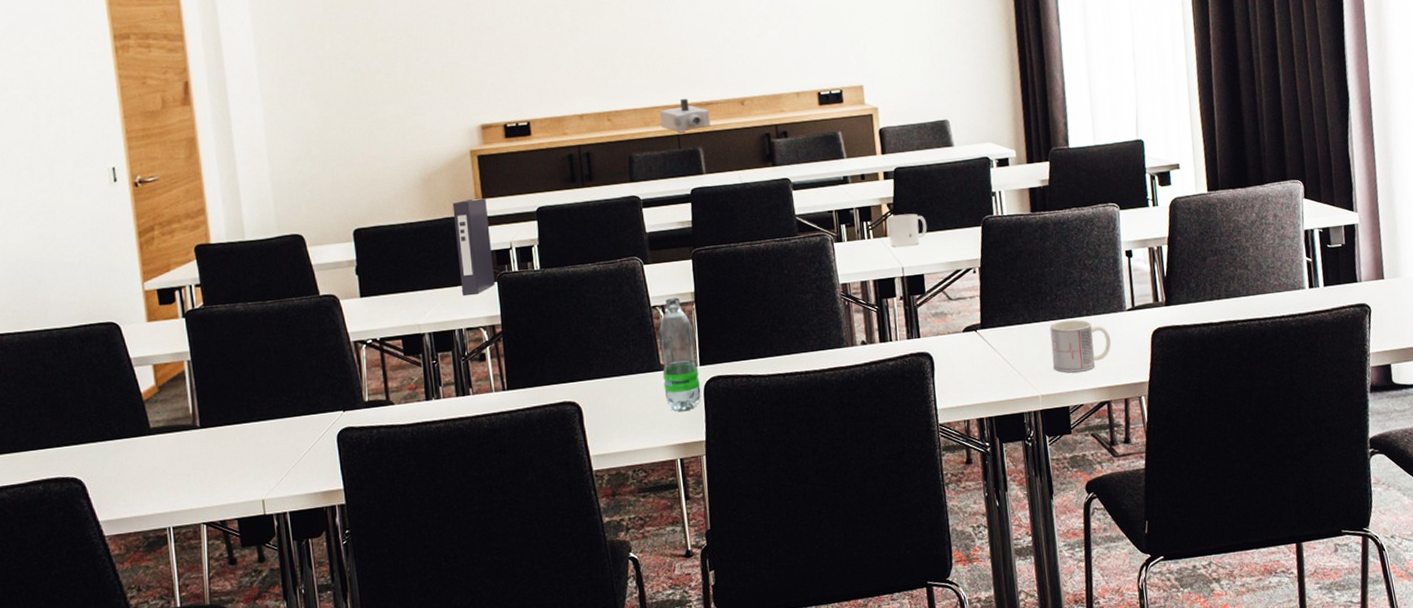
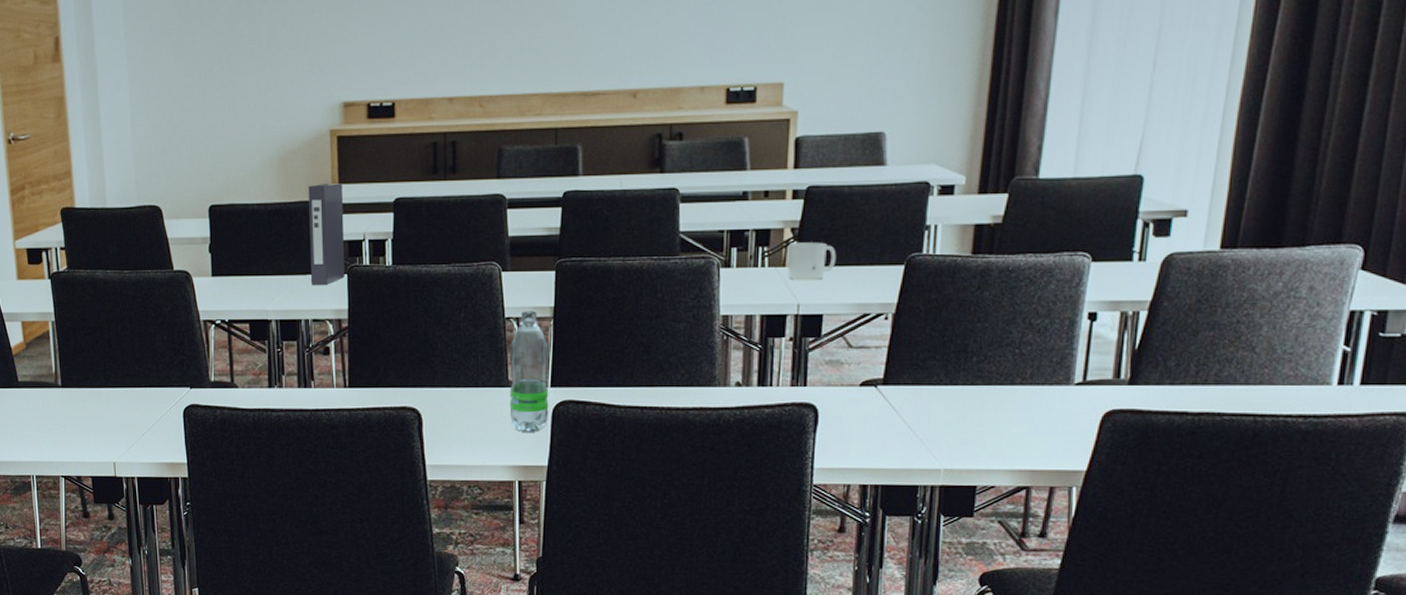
projector: present [659,98,711,132] -> none [537,85,595,125]
mug: present [1049,319,1112,373] -> none [966,387,1047,449]

